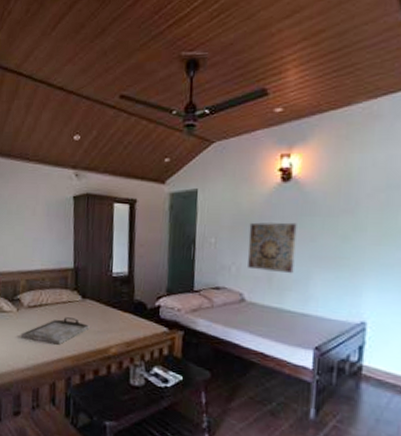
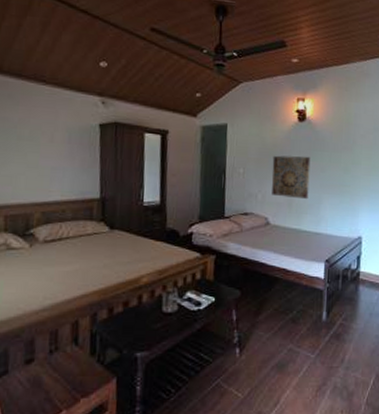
serving tray: present [20,317,90,345] -> none [34,250,119,280]

